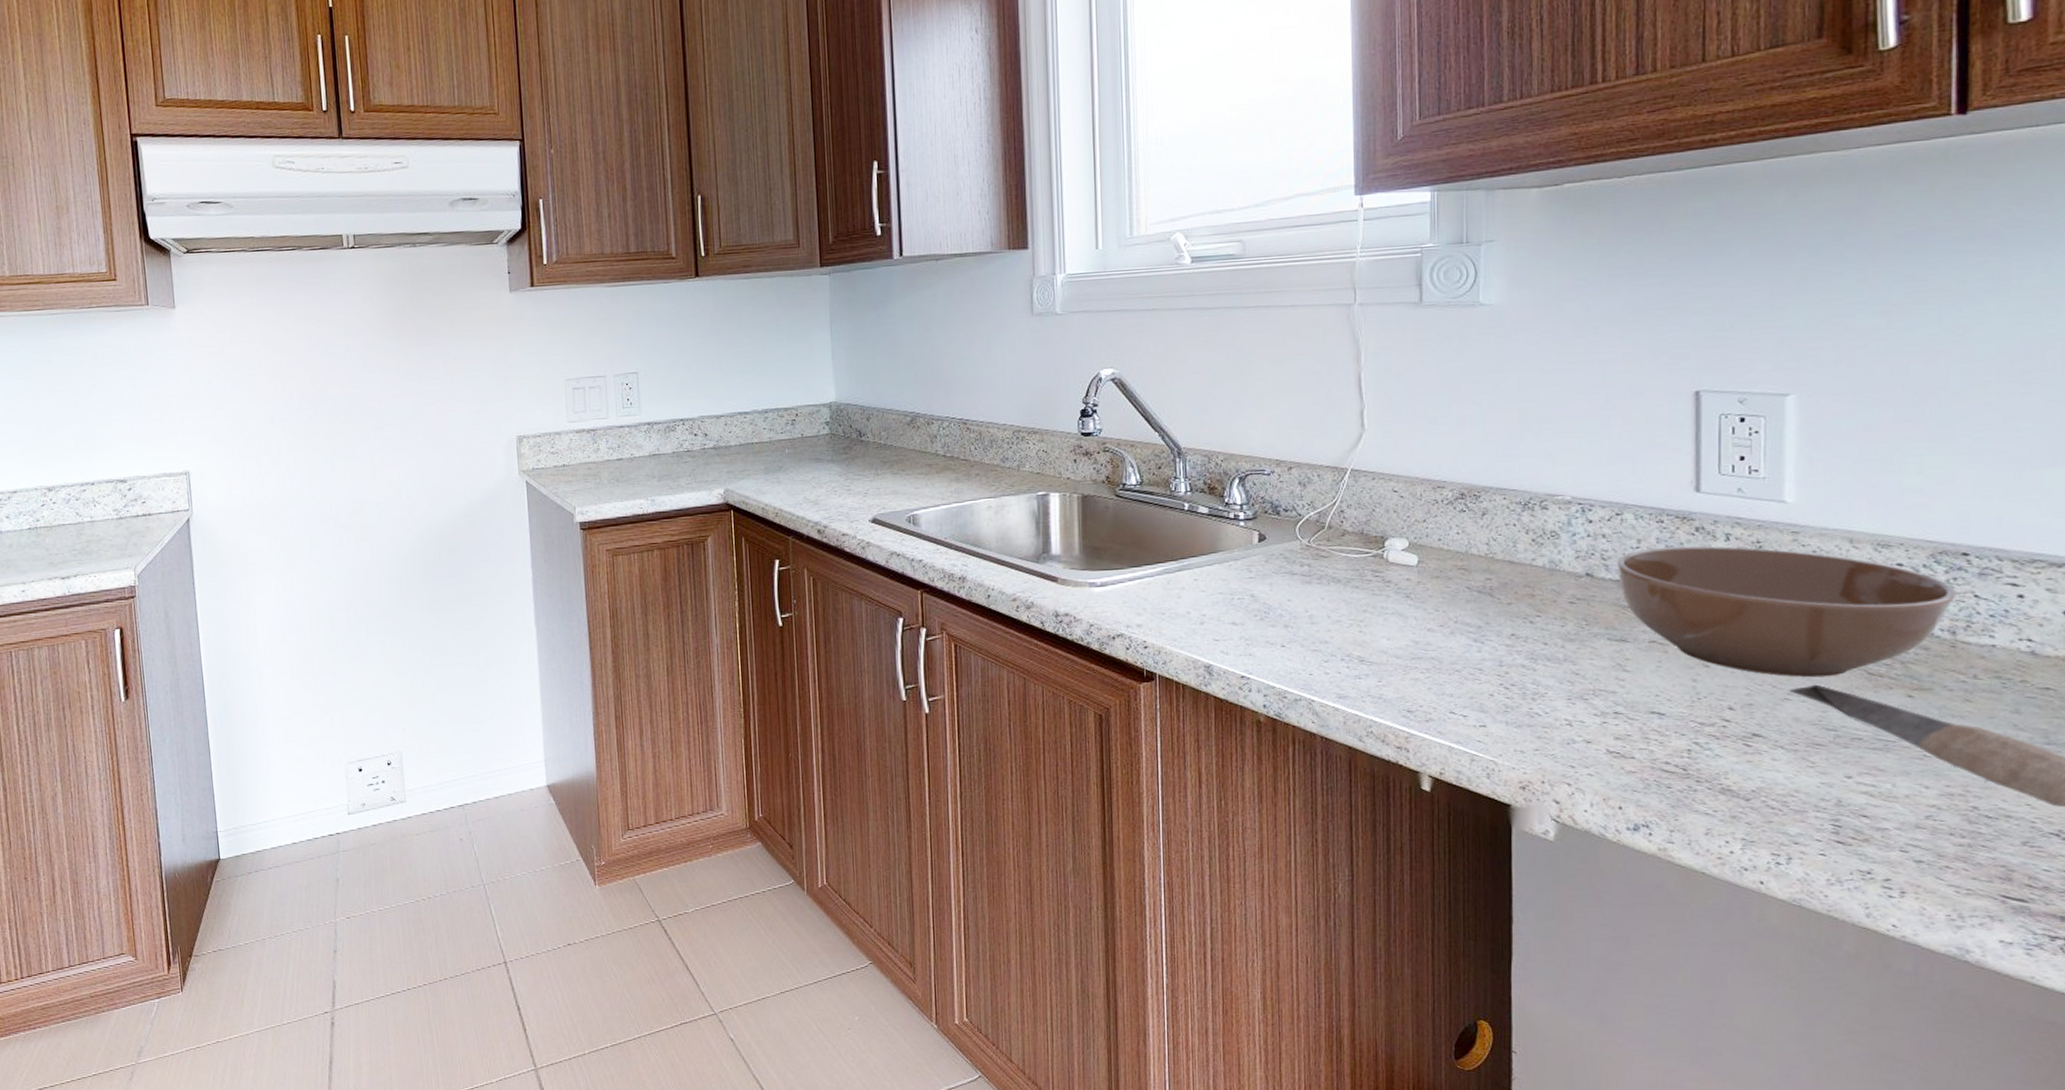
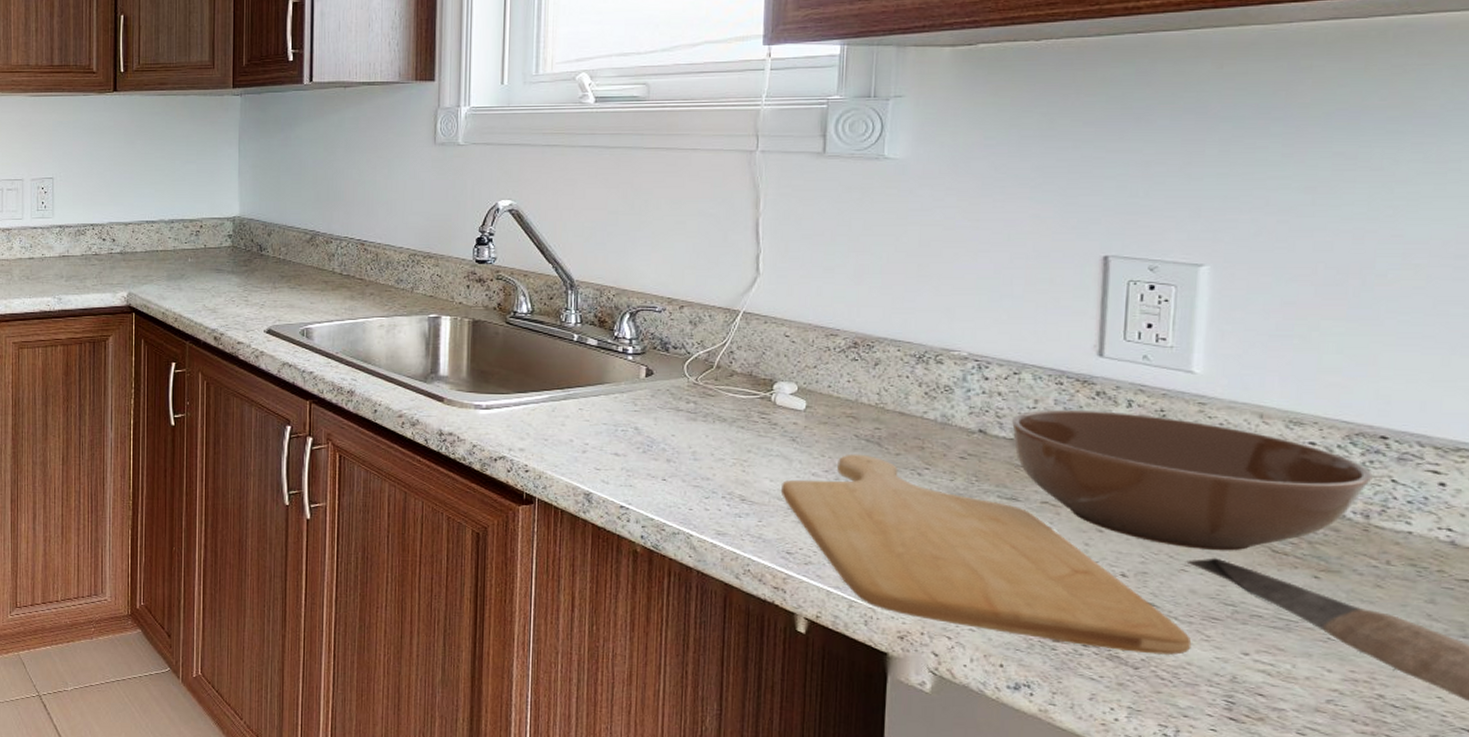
chopping board: none [1398,606,1798,785] -> present [780,454,1192,656]

